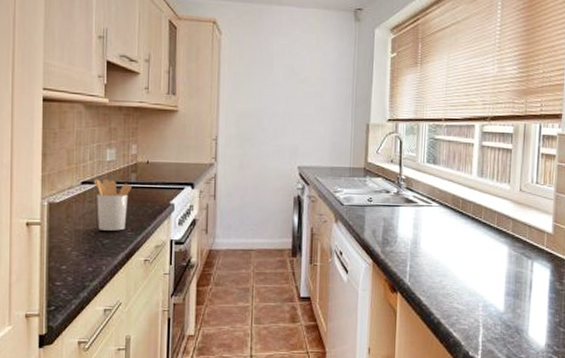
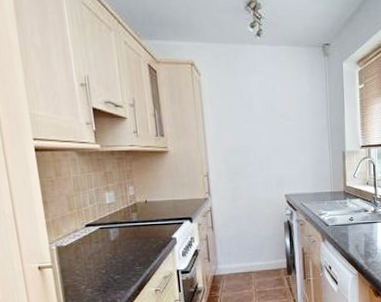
utensil holder: present [93,178,132,231] -> none [96,220,134,268]

